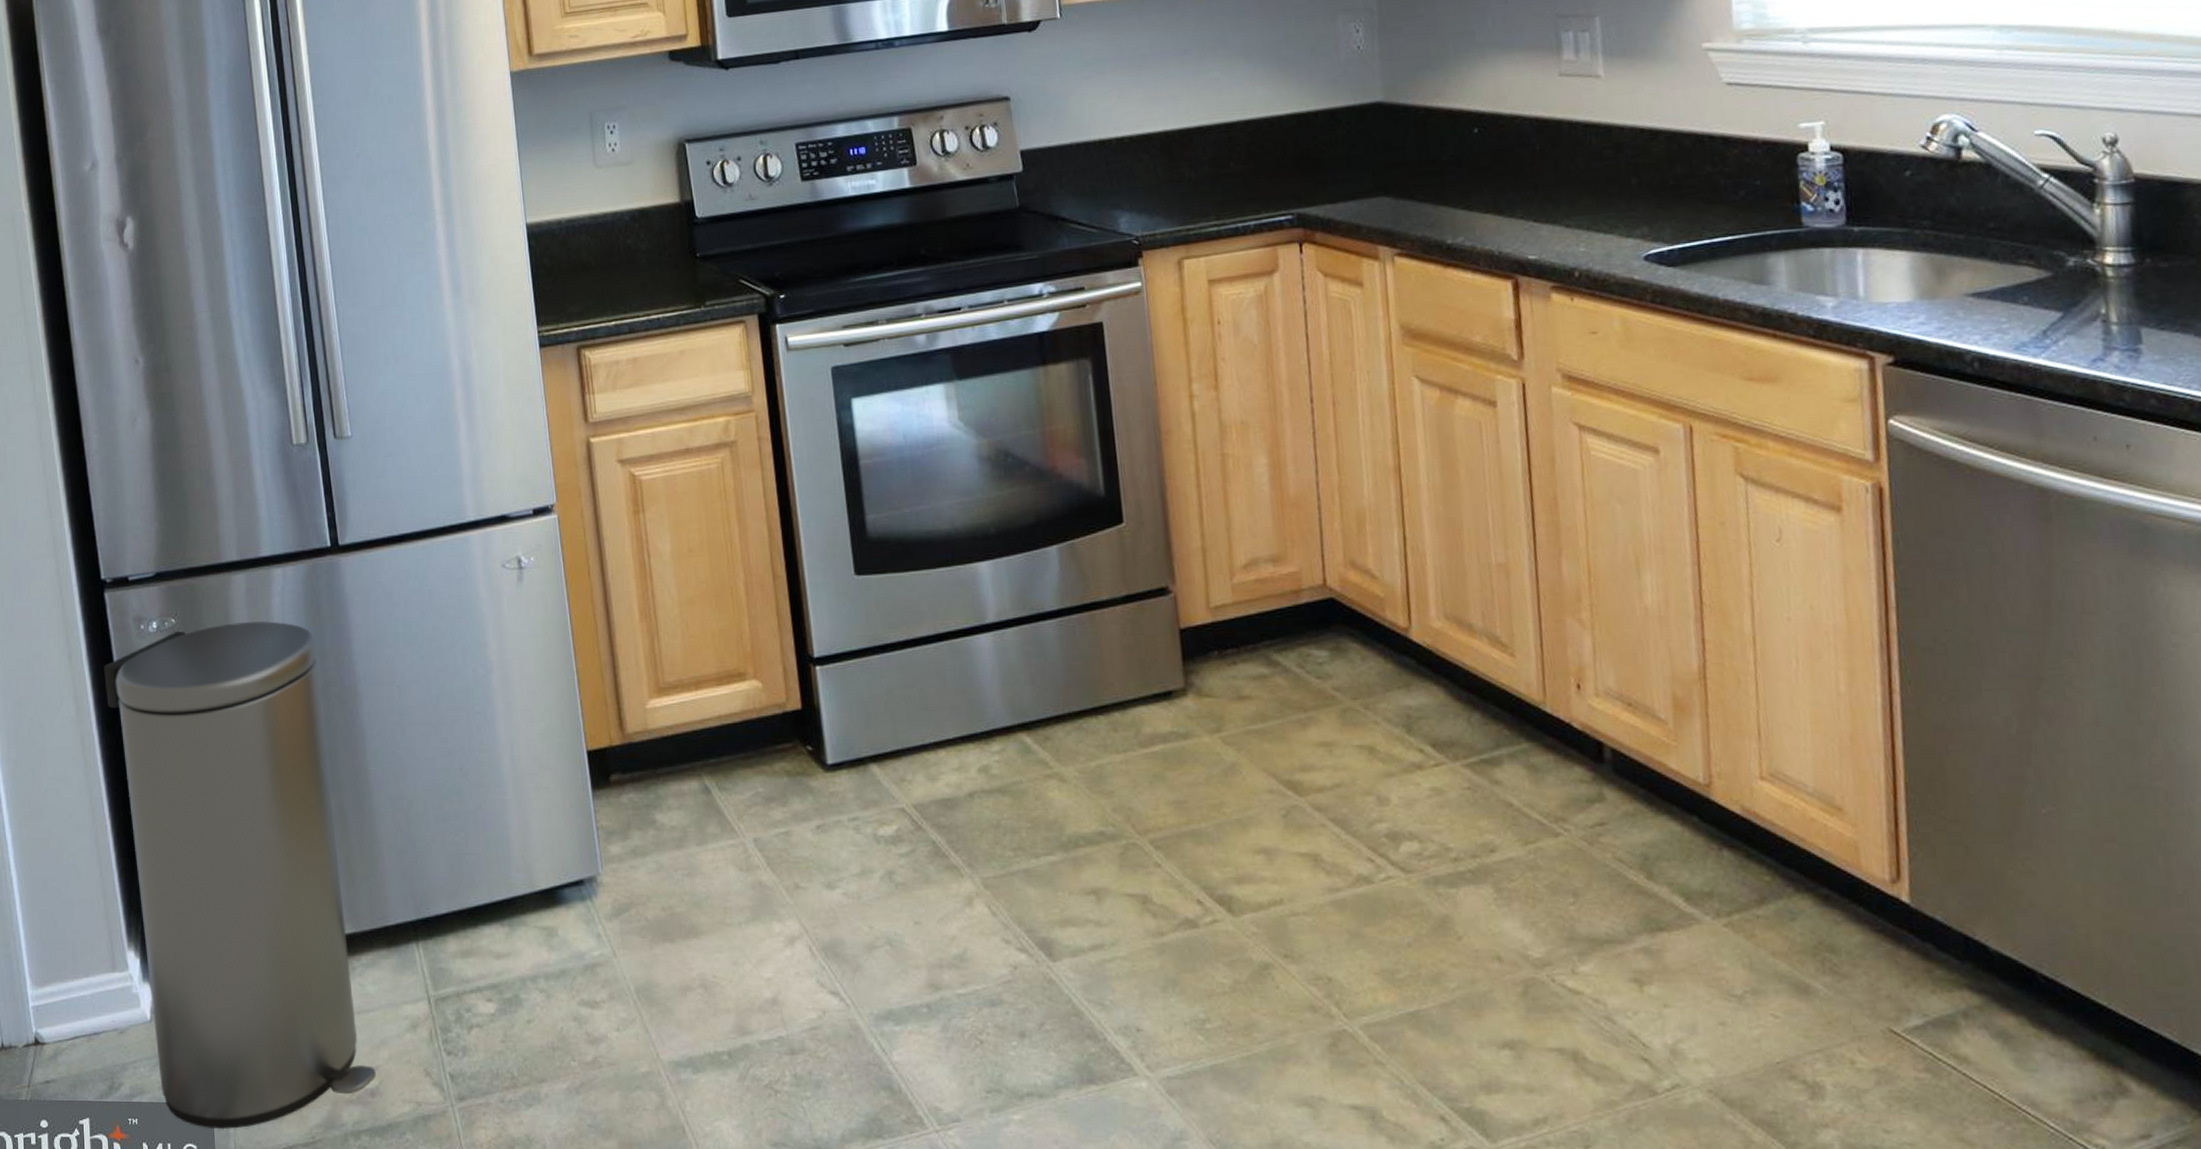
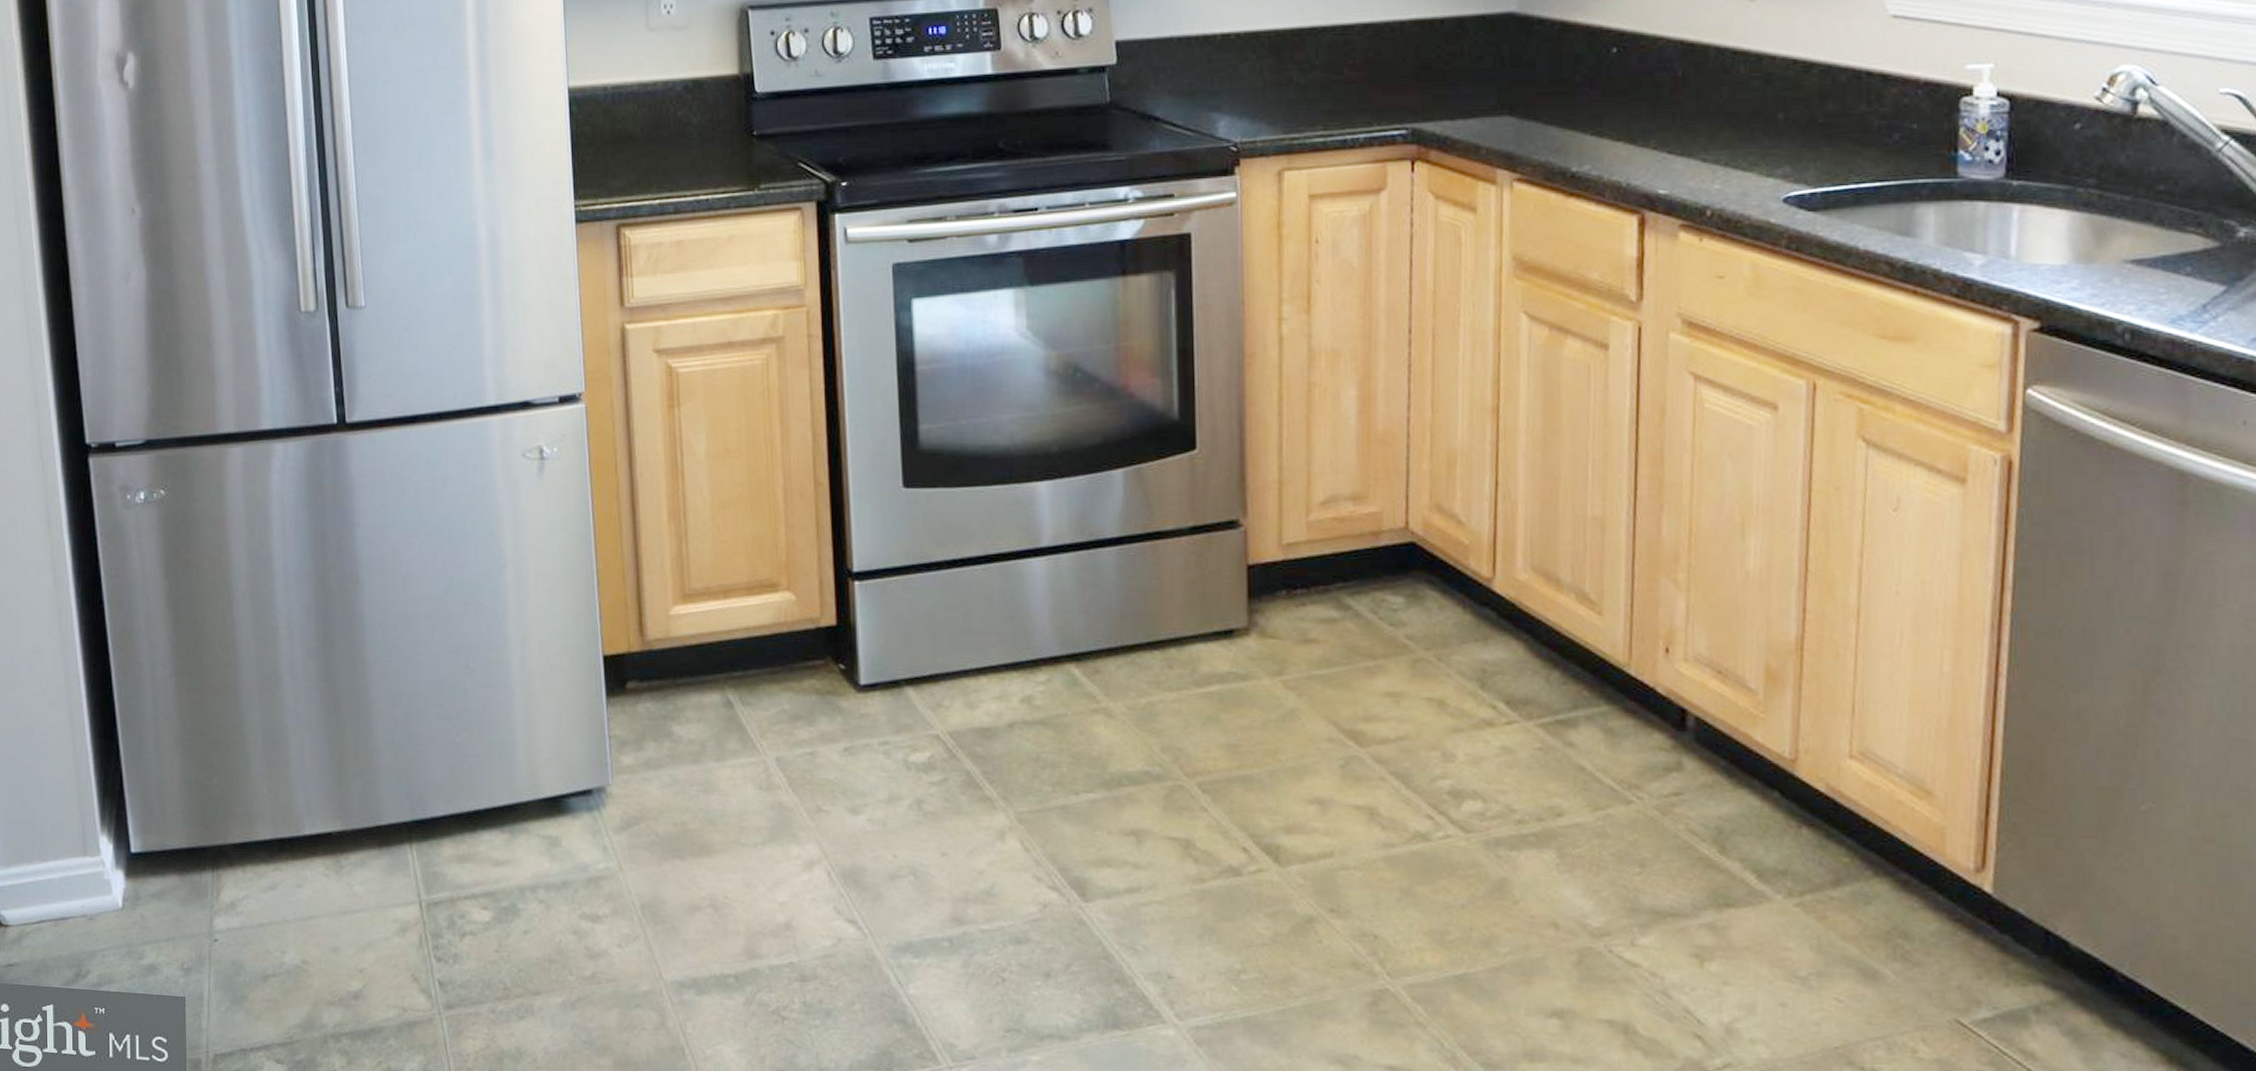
pedal bin: present [104,620,377,1130] -> none [85,498,361,1025]

